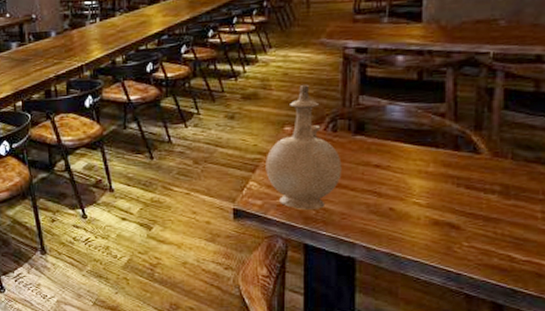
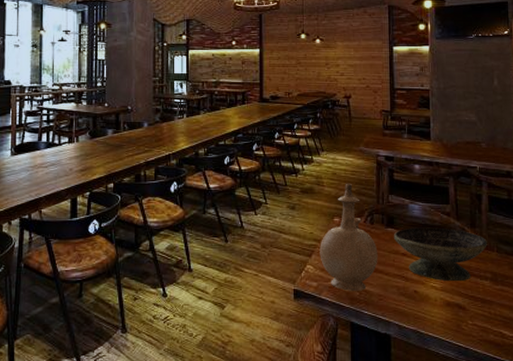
decorative bowl: none [364,132,499,197] -> present [394,227,488,282]

